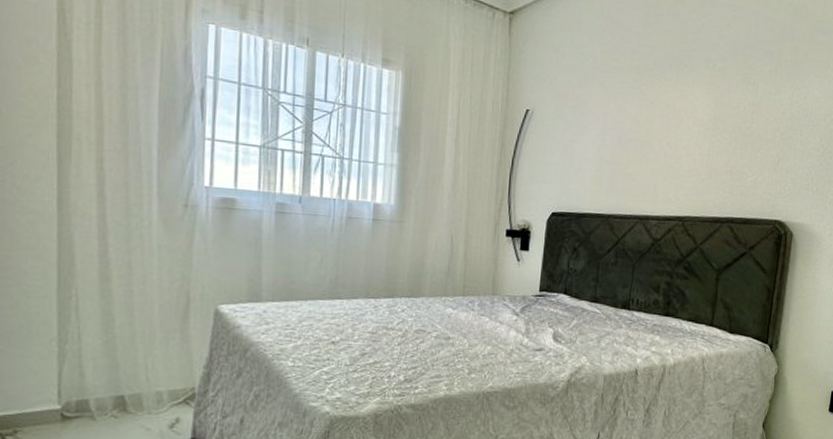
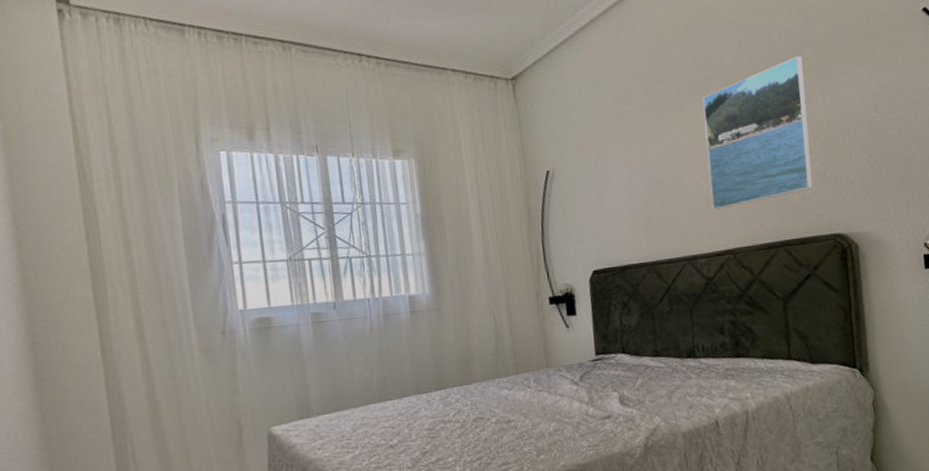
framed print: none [672,48,781,178] -> present [702,56,813,210]

